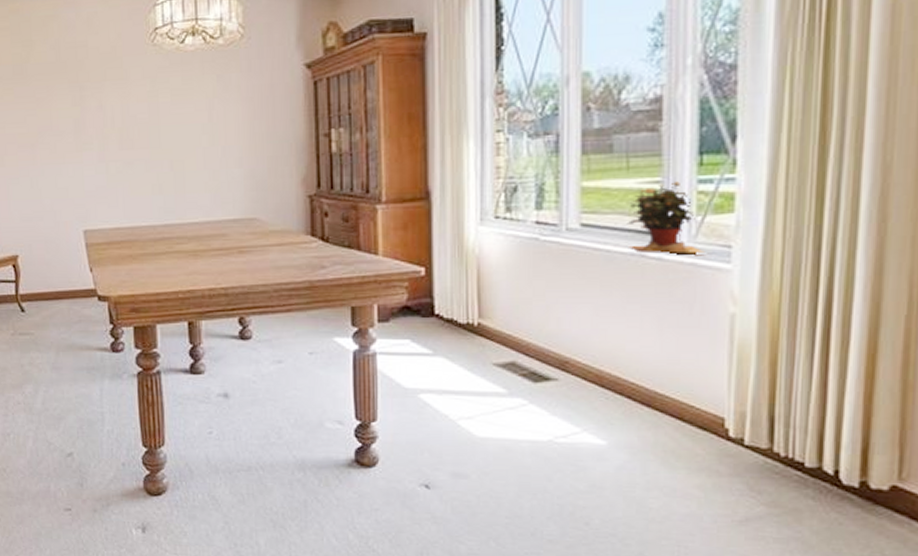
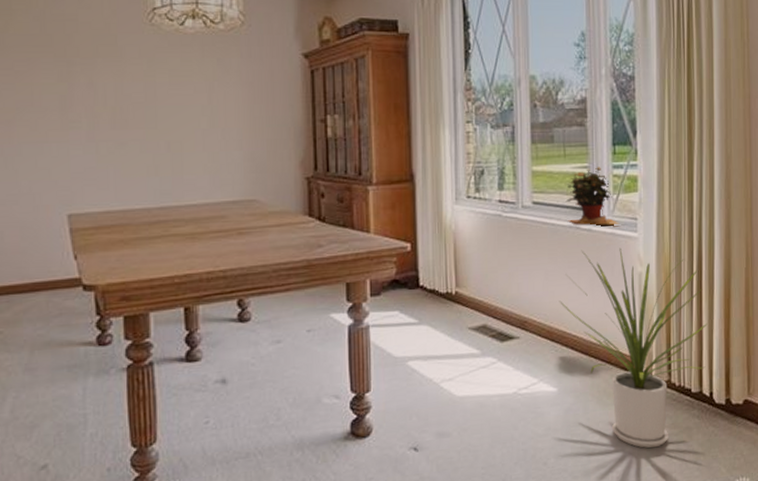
house plant: none [612,281,836,527] -> present [558,247,707,448]

